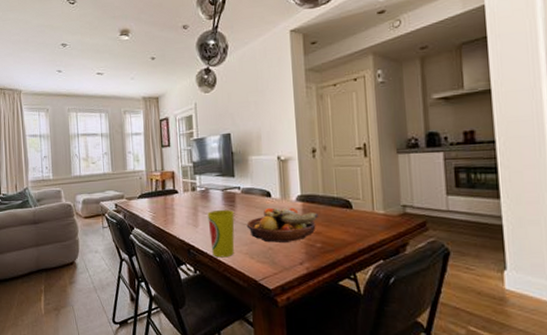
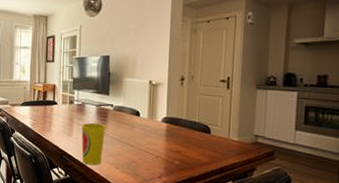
fruit bowl: present [246,207,318,243] -> none [115,125,180,158]

